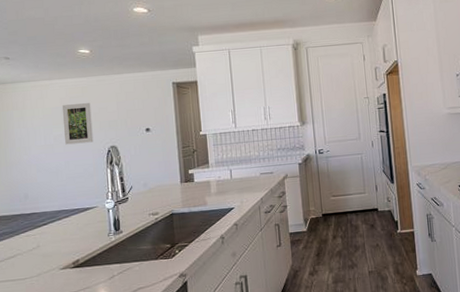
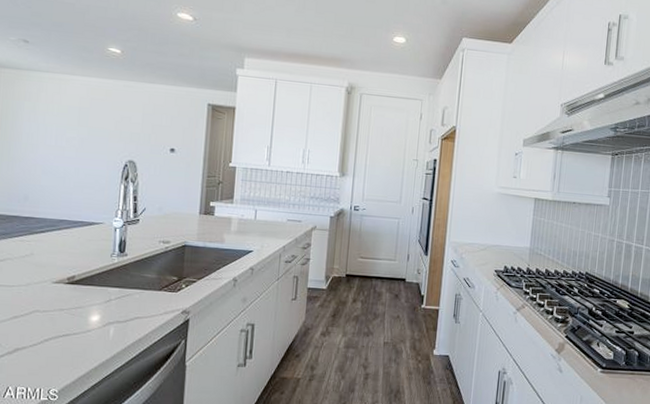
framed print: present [62,103,94,145] -> none [78,106,113,153]

